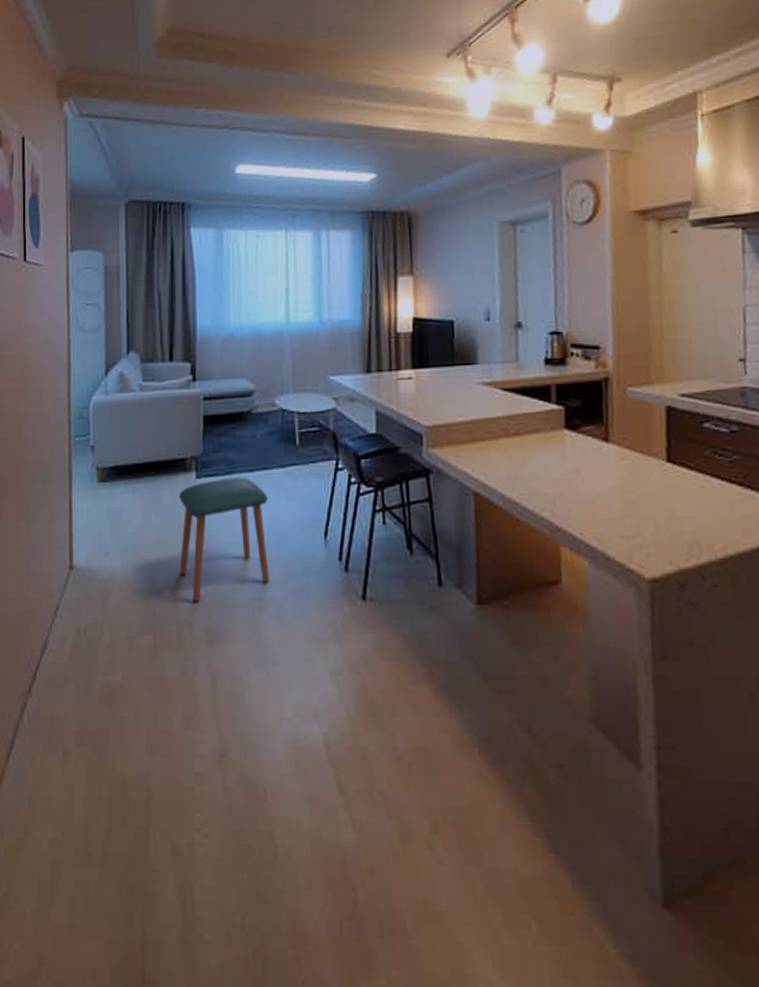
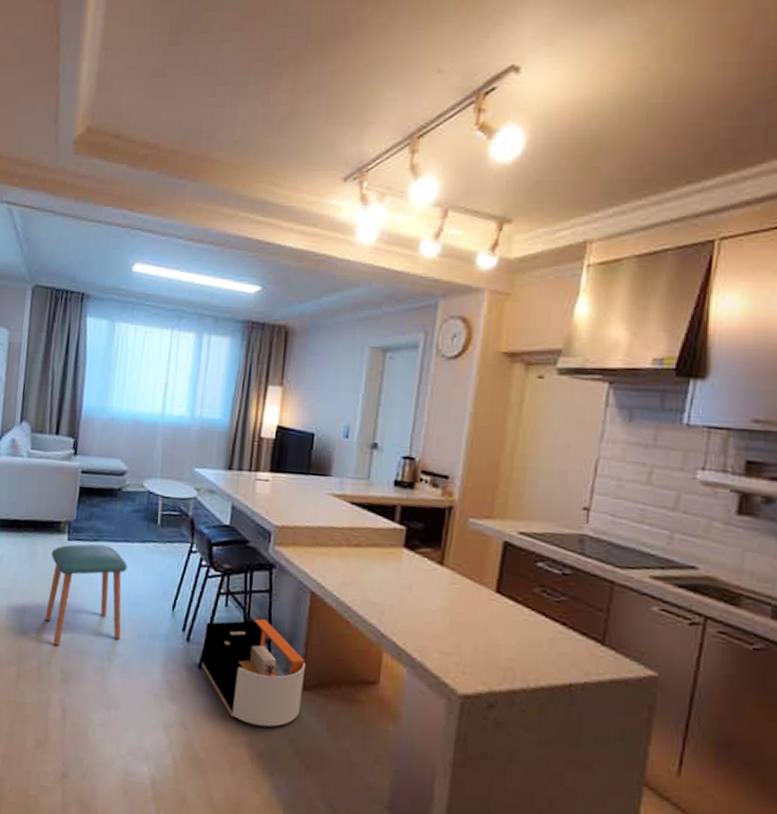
storage bin: none [364,532,481,654] -> present [201,618,305,727]

